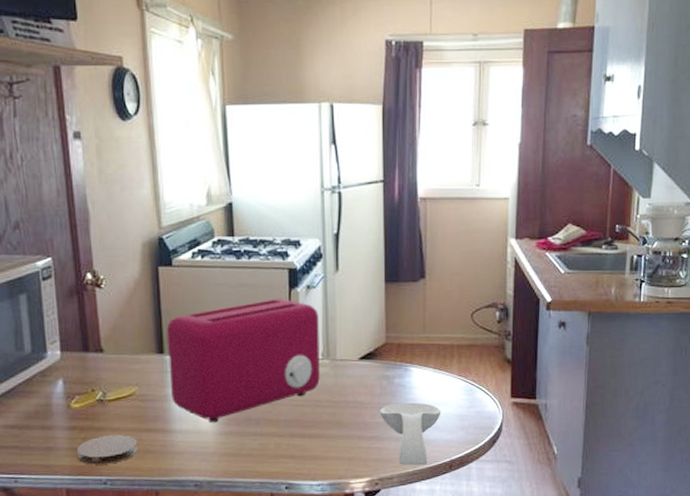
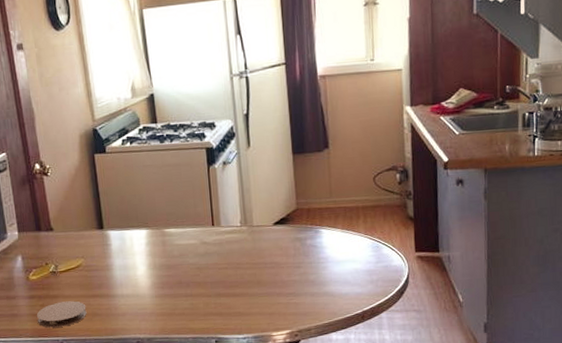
toaster: present [166,298,320,424] -> none [104,174,240,288]
spoon rest: present [380,402,441,466] -> none [295,260,352,318]

